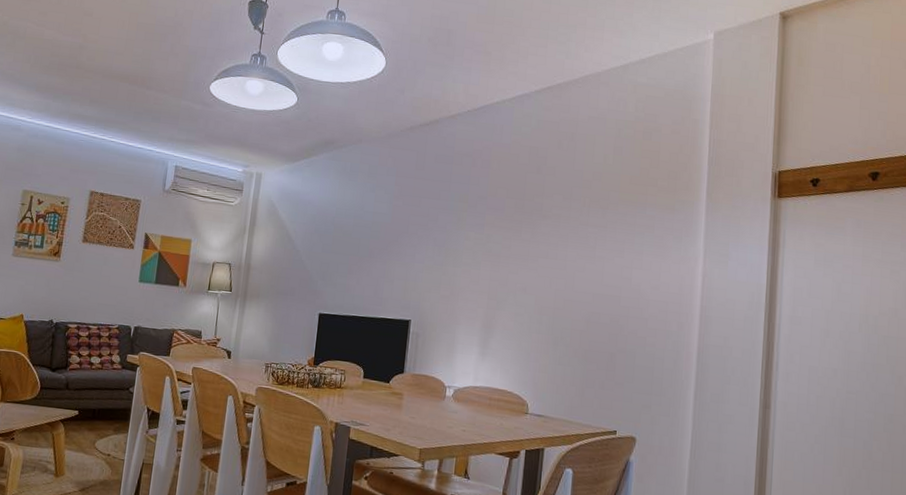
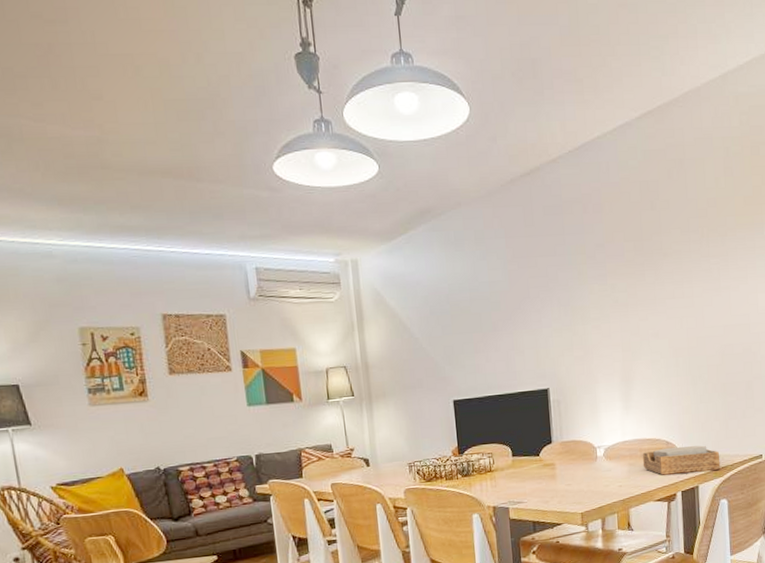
napkin holder: none [490,402,572,437] -> present [642,445,721,475]

